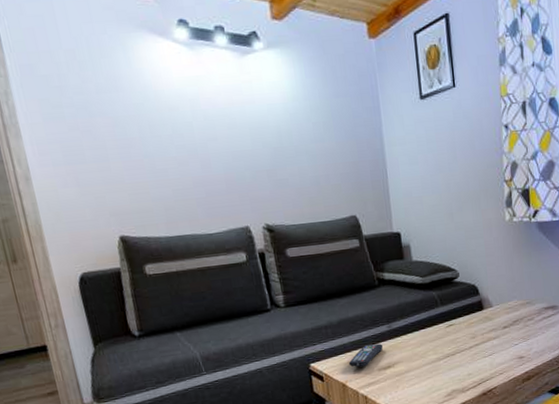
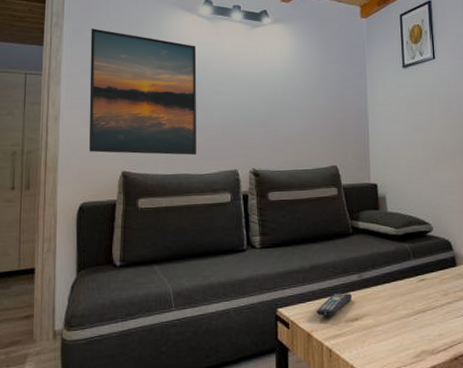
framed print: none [42,62,200,217] -> present [88,28,197,155]

